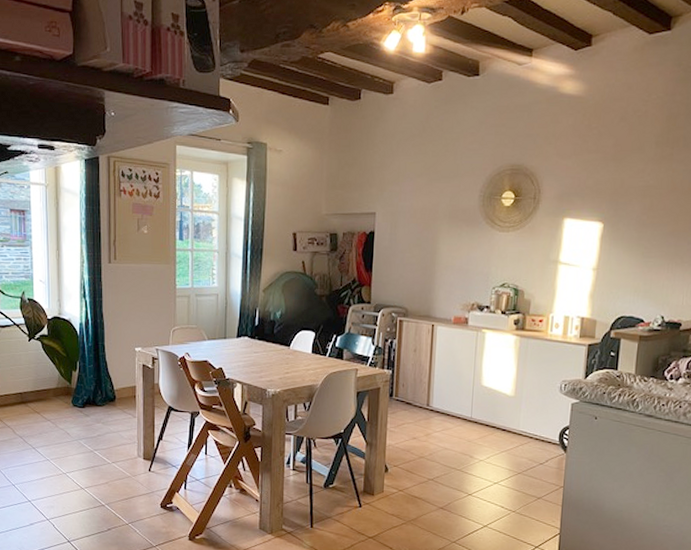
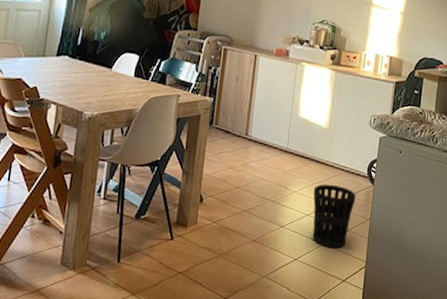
wastebasket: none [500,453,547,516] -> present [312,184,356,249]

